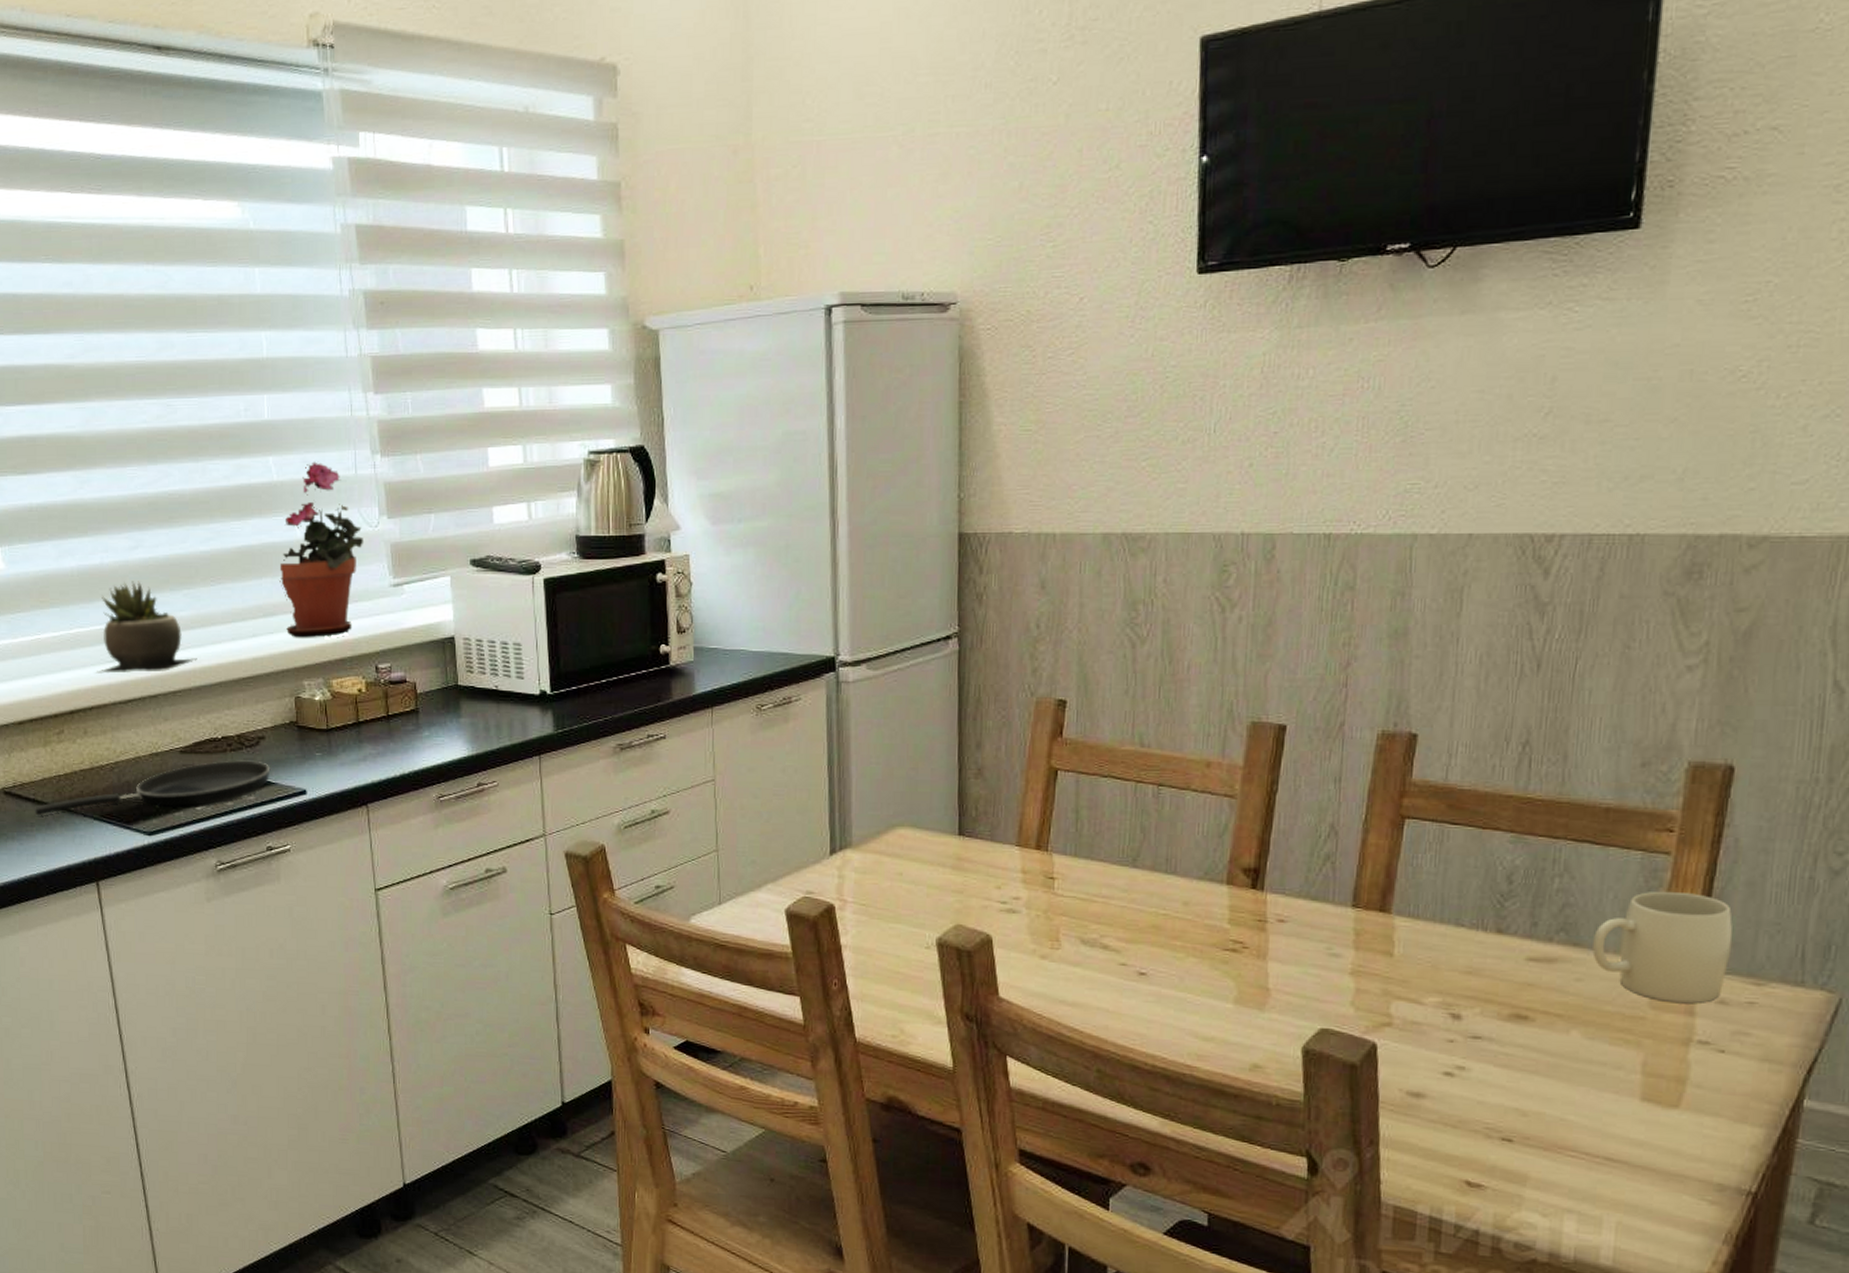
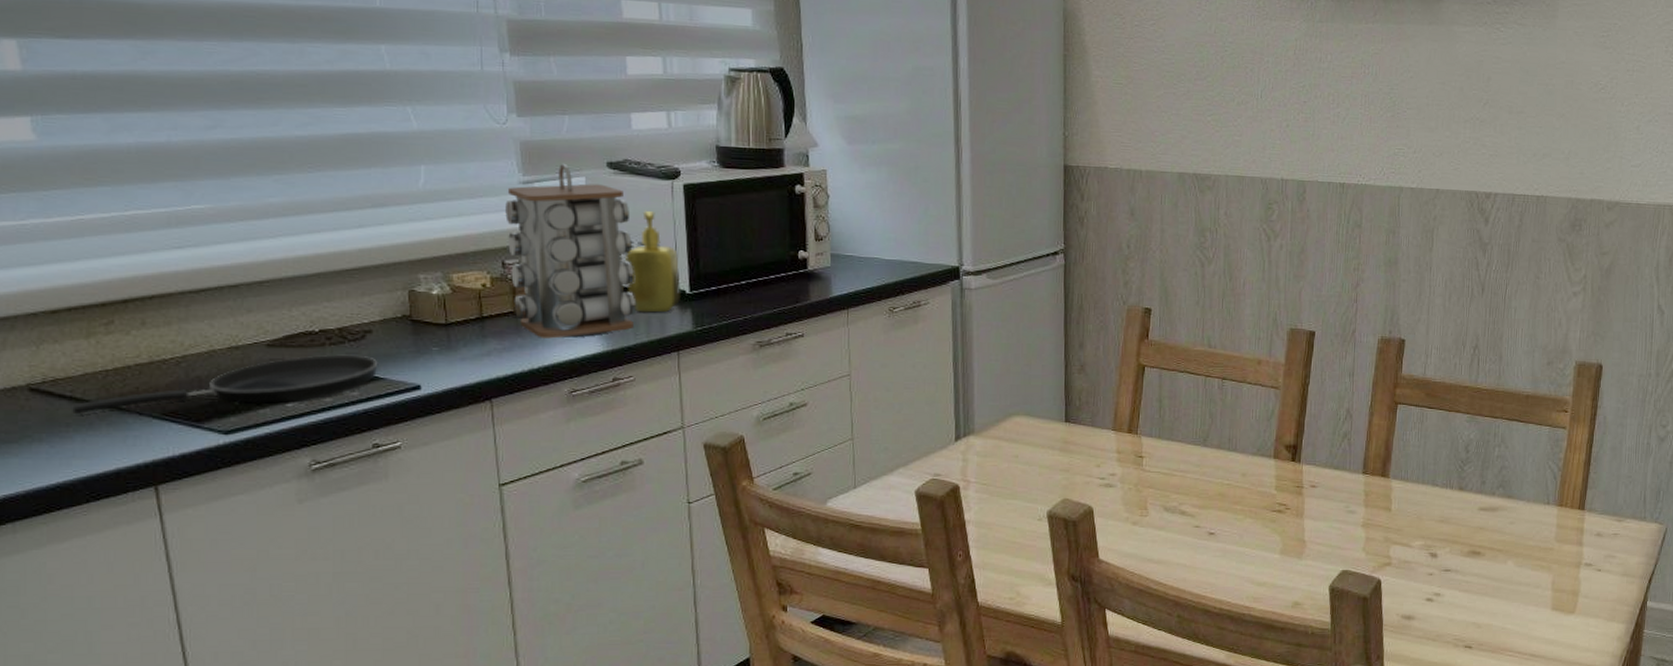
succulent plant: present [94,581,197,674] -> none [157,162,290,261]
potted plant: present [278,461,364,639] -> none [390,54,491,232]
spice rack: none [378,563,499,743] -> present [505,163,637,339]
soap dispenser: none [489,607,543,715] -> present [625,210,682,313]
mug: present [1592,891,1734,1004] -> none [1520,455,1604,537]

